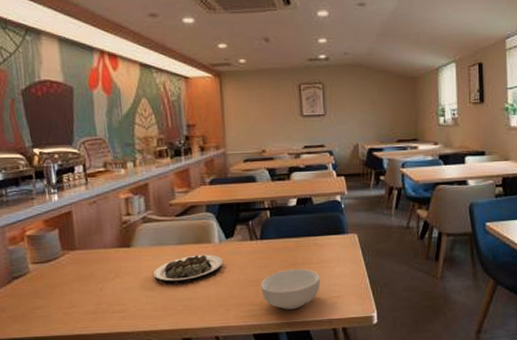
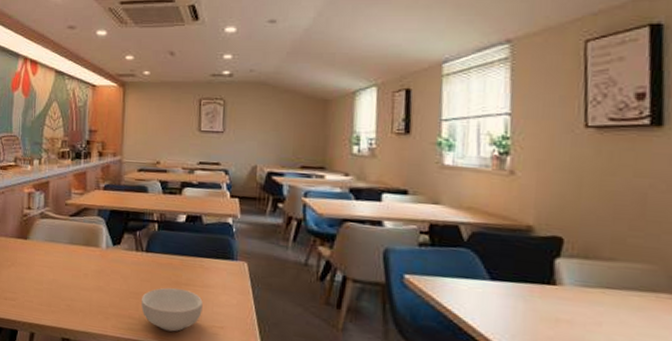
plate: present [153,254,224,284] -> none [44,256,108,283]

